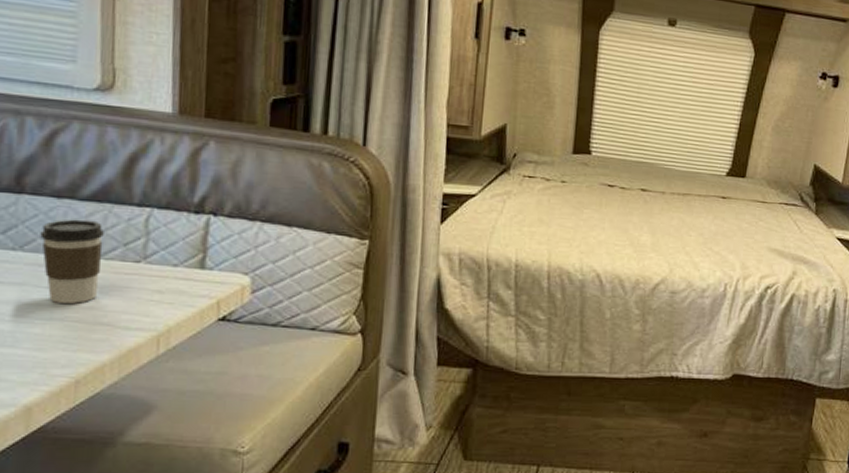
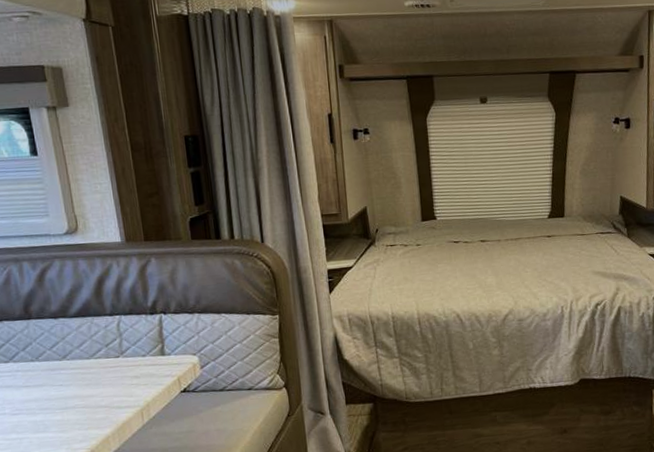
coffee cup: present [40,219,104,304] -> none [48,331,94,396]

